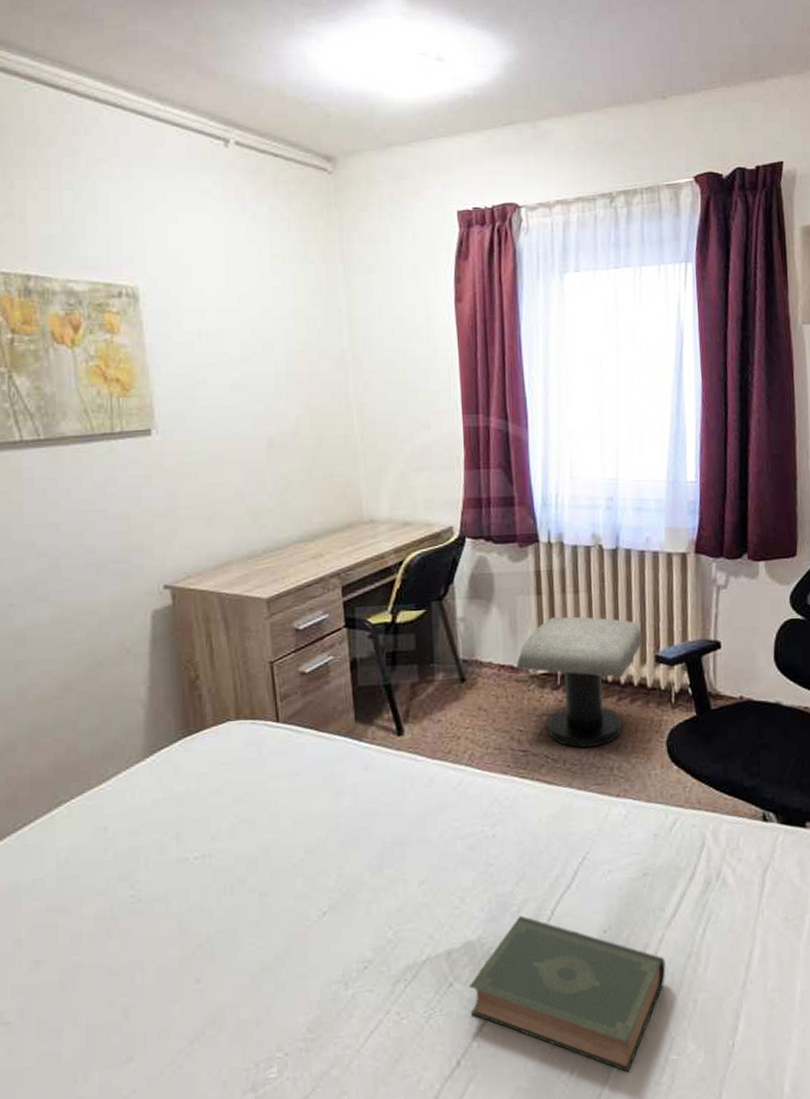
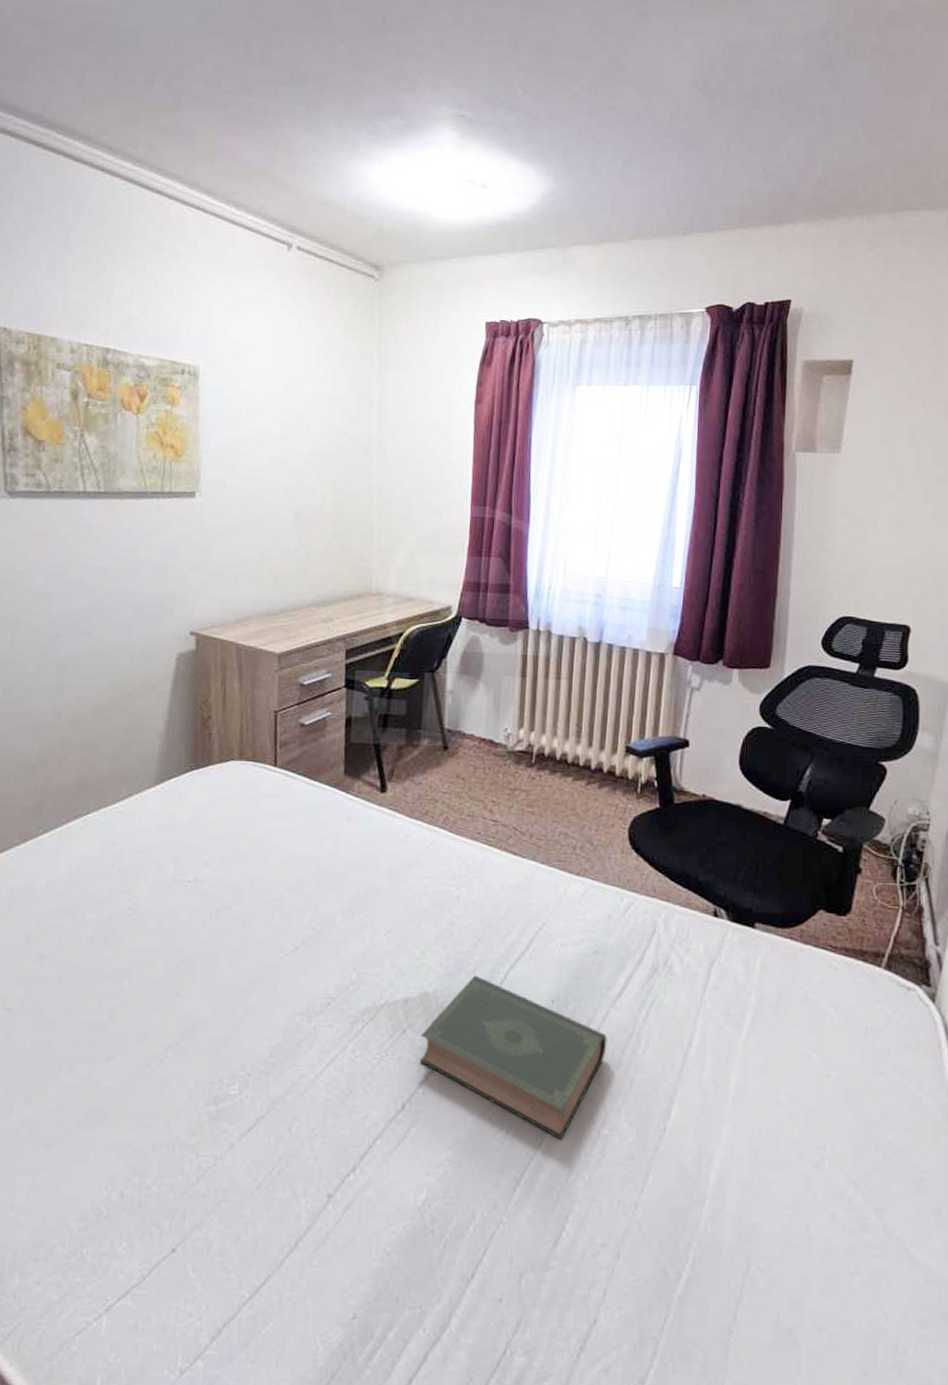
stool: present [515,616,644,748] -> none [495,699,617,825]

